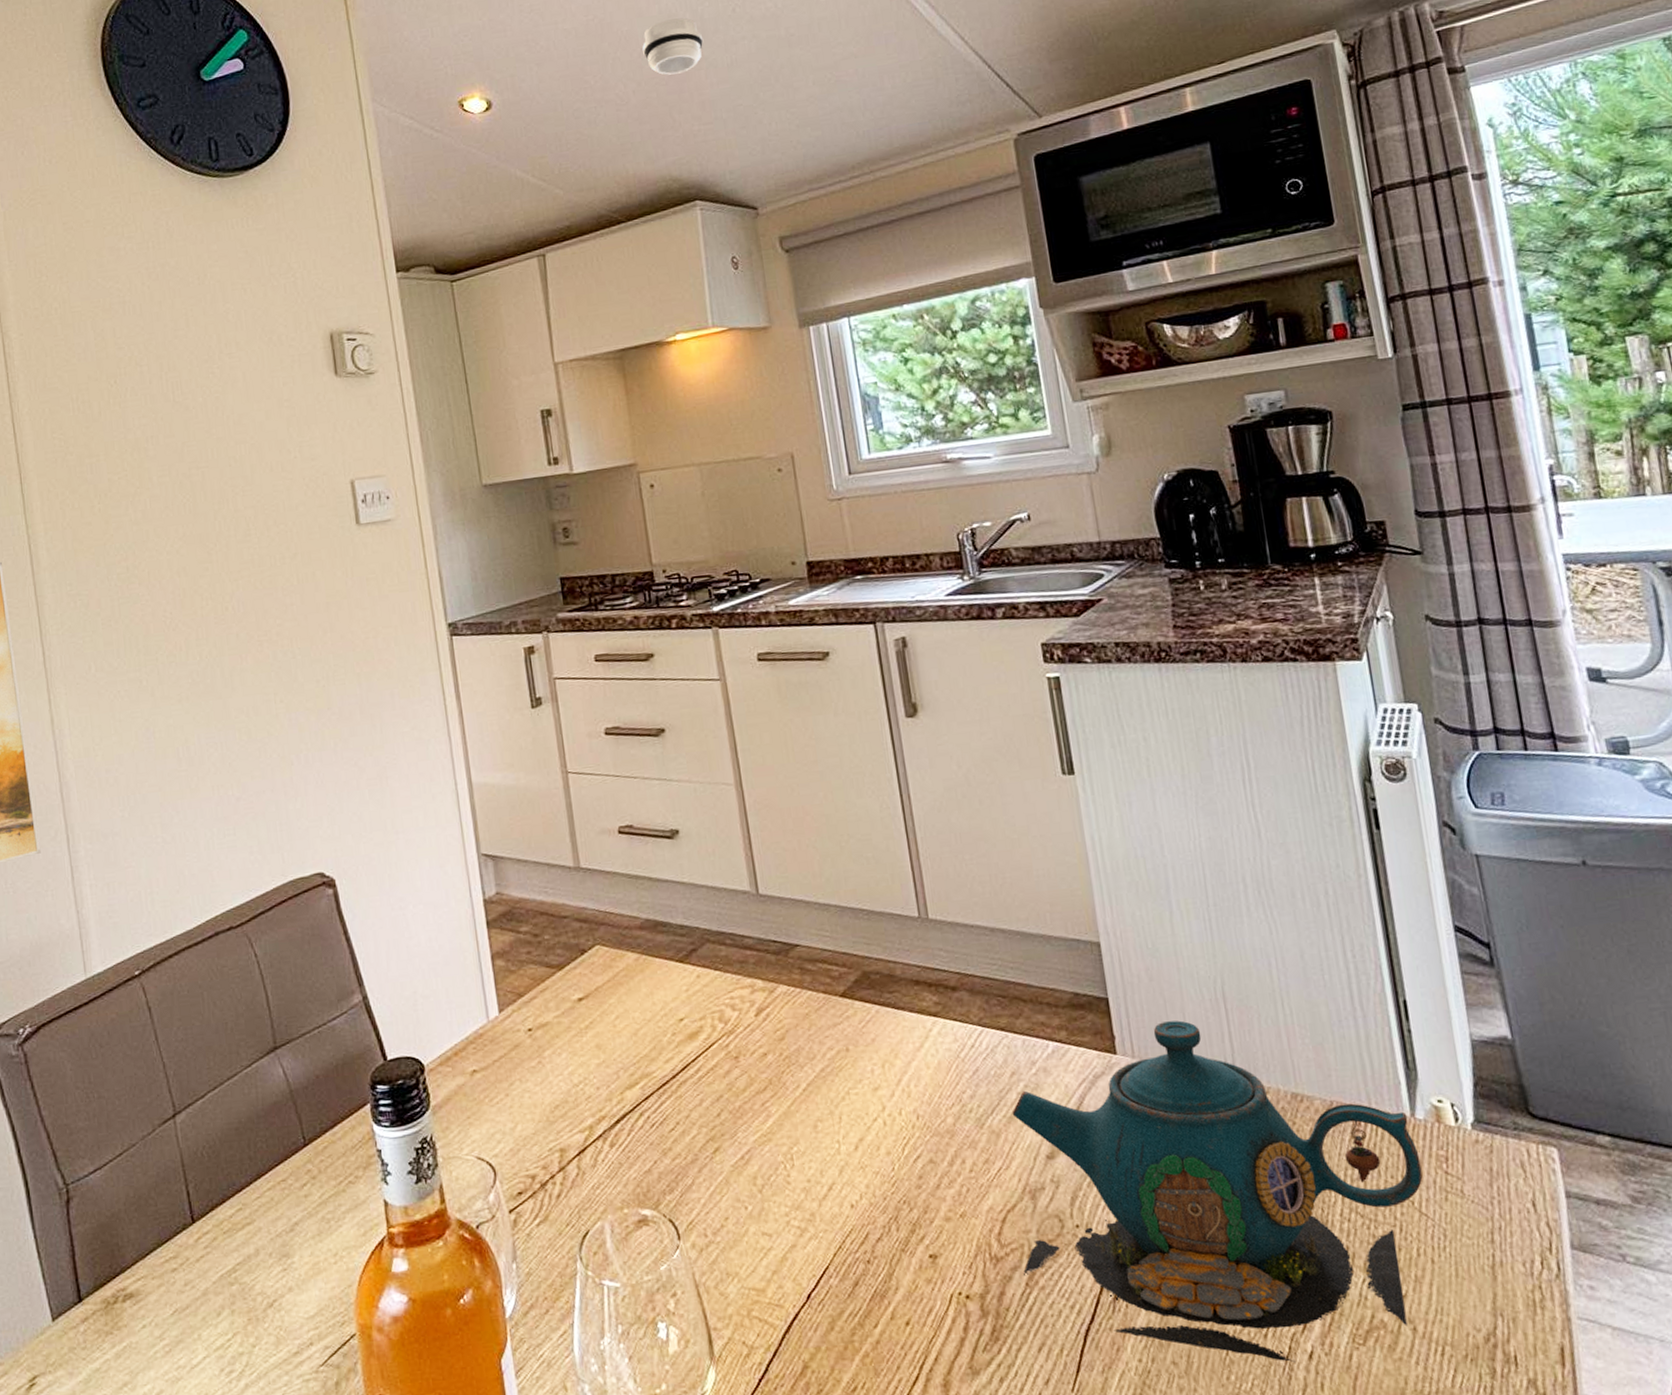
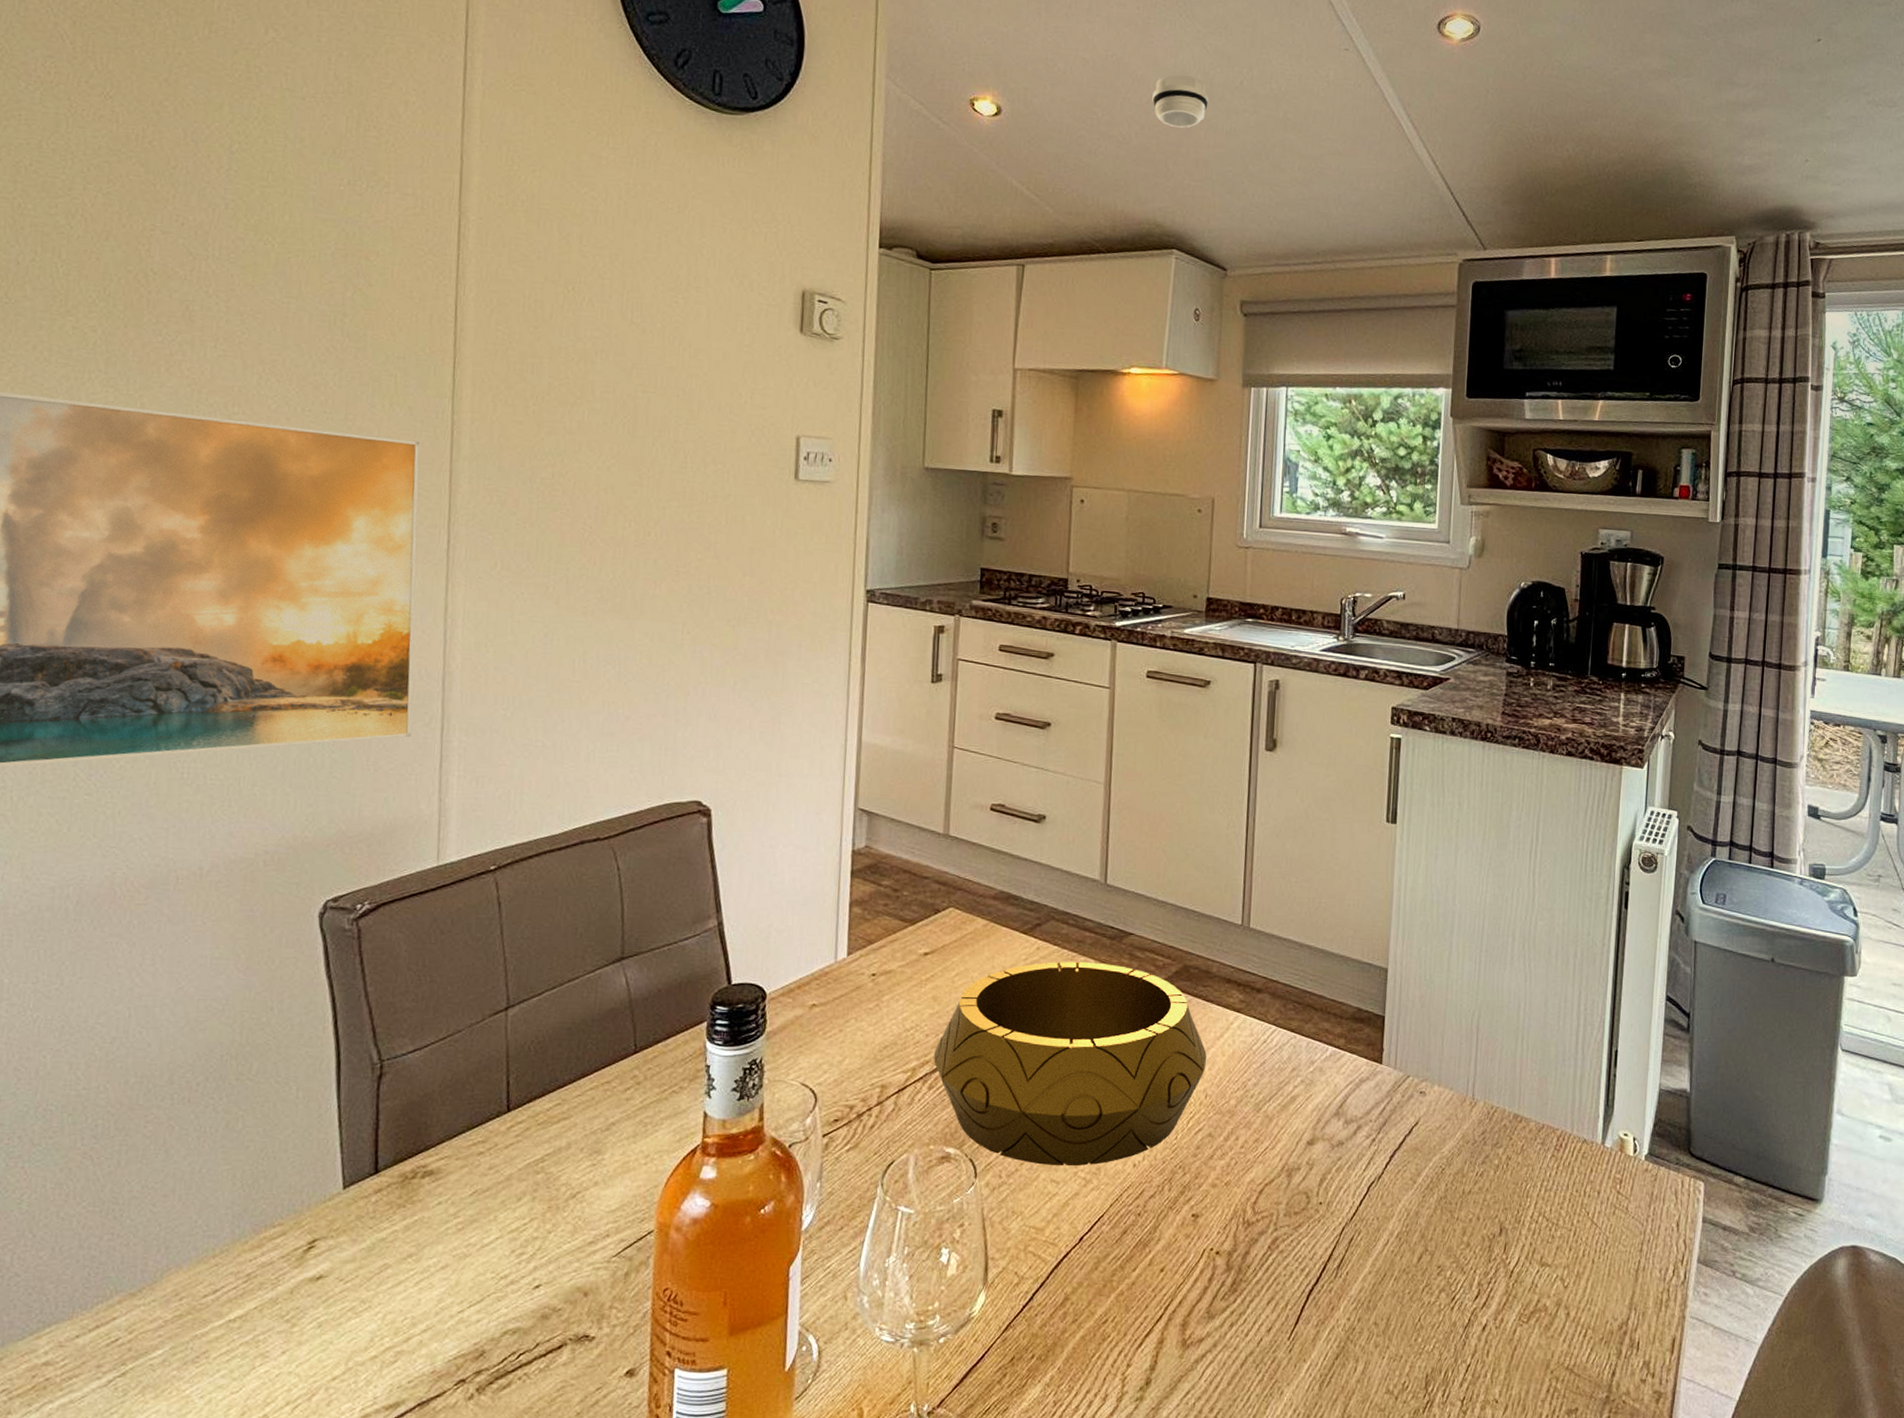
decorative bowl: none [608,982,911,1217] -> present [933,961,1207,1167]
teapot: present [1011,1020,1423,1363] -> none [1268,1042,1601,1332]

